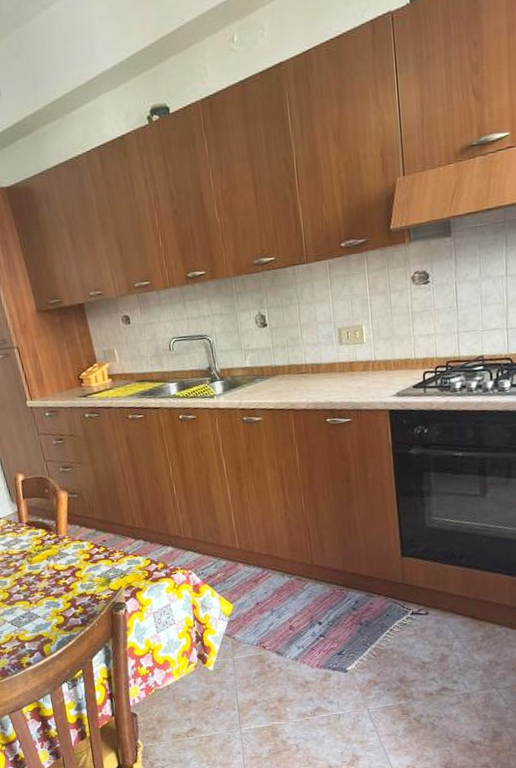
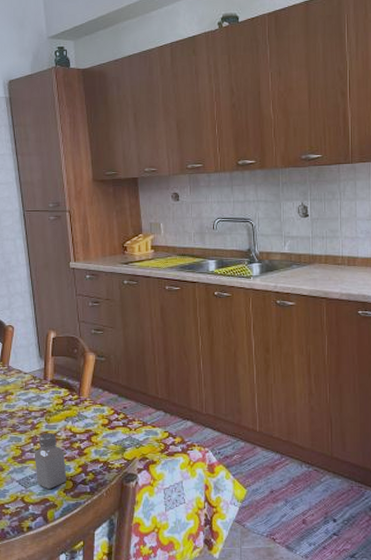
saltshaker: none [22,573,58,626] -> present [35,433,67,489]

